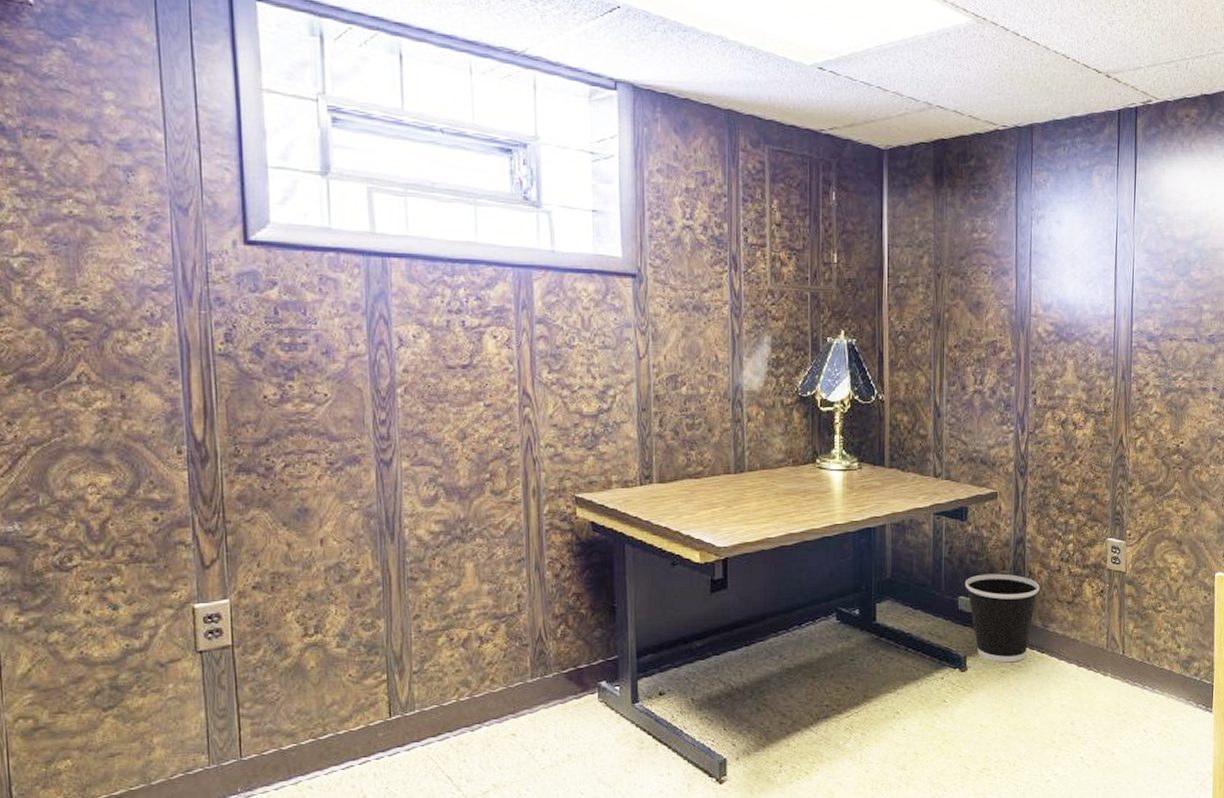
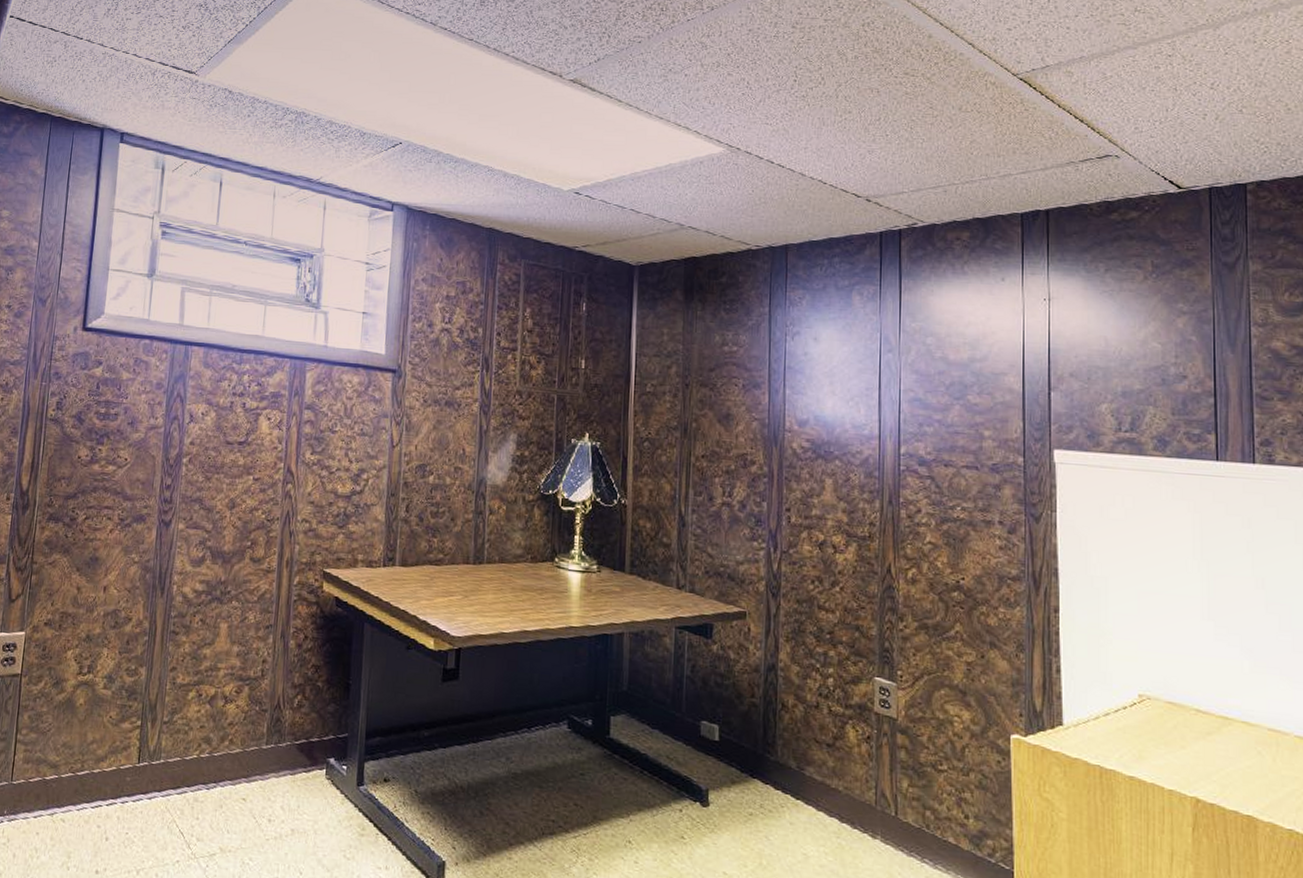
wastebasket: present [964,573,1040,663] -> none [708,699,794,805]

